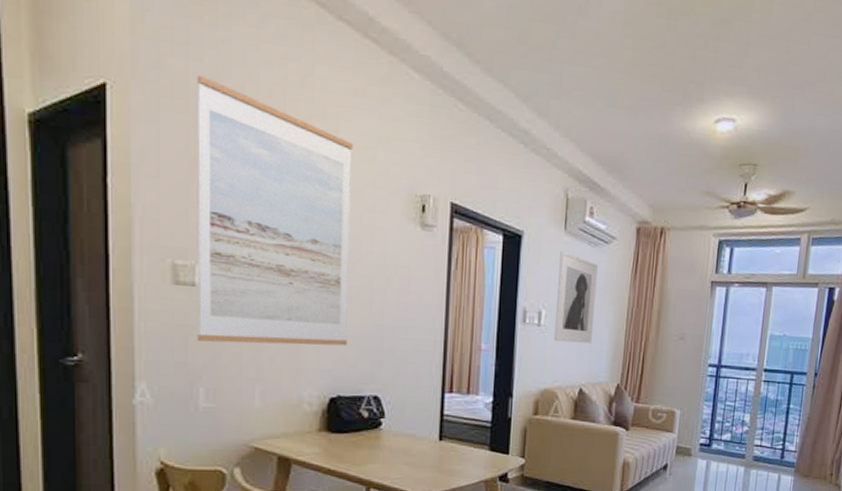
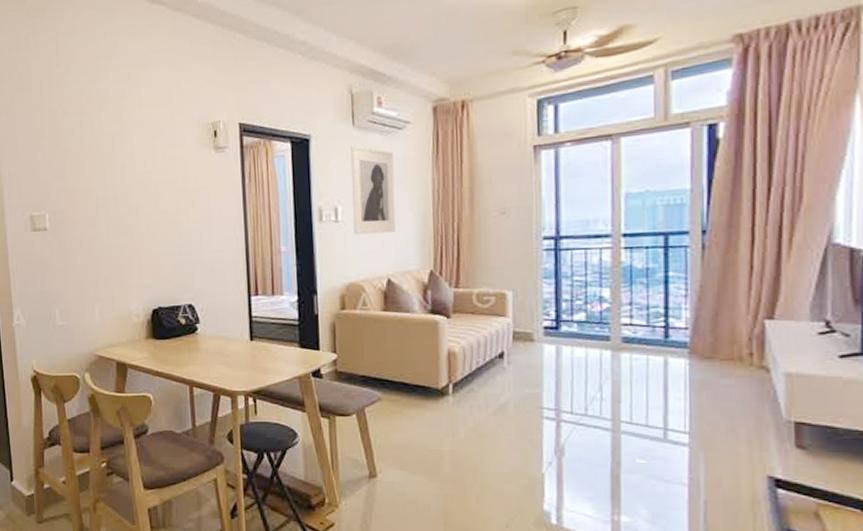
wall art: present [196,75,354,346] -> none [36,69,163,273]

